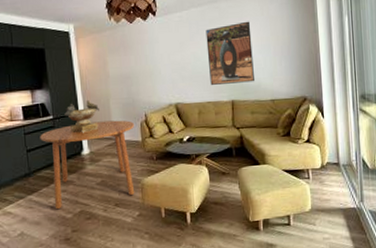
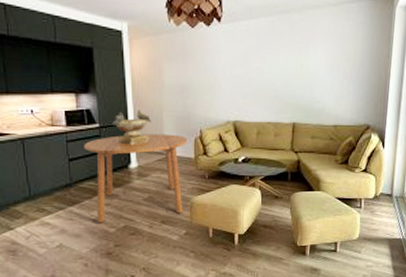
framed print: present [205,21,254,85] -> none [272,38,322,105]

